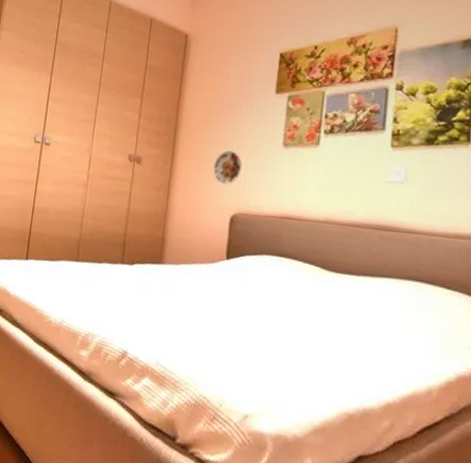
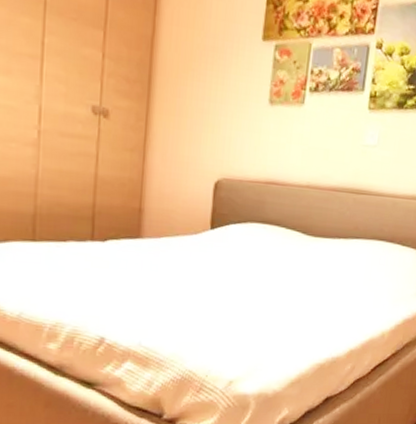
decorative plate: present [213,150,243,186] -> none [195,106,227,148]

